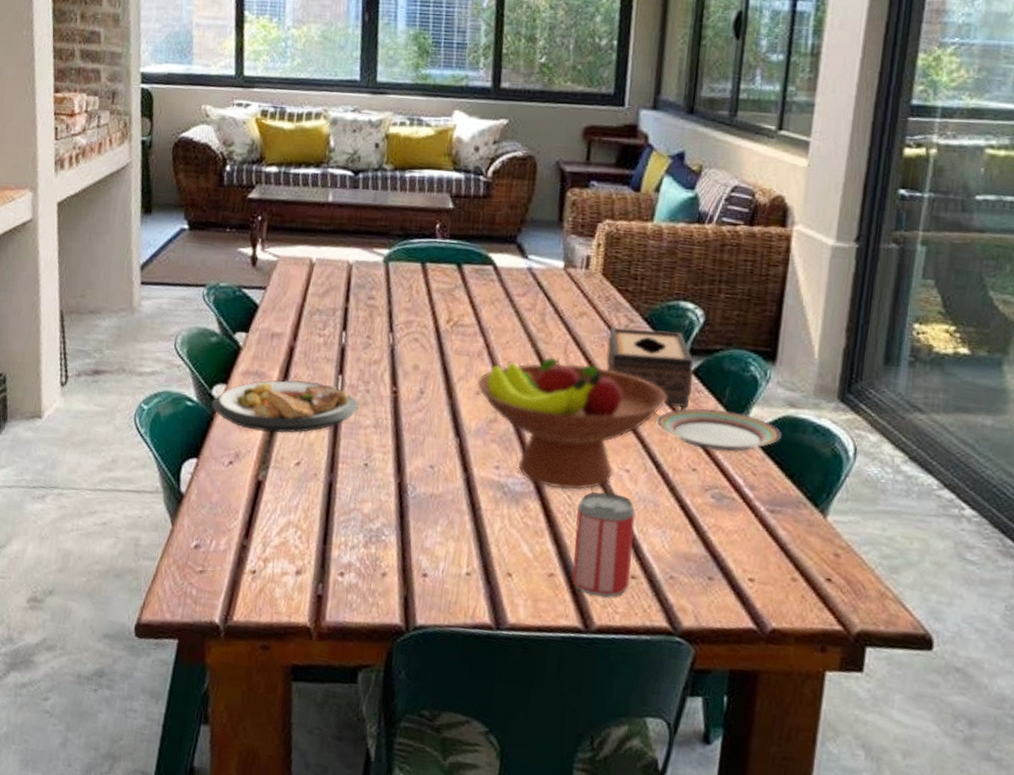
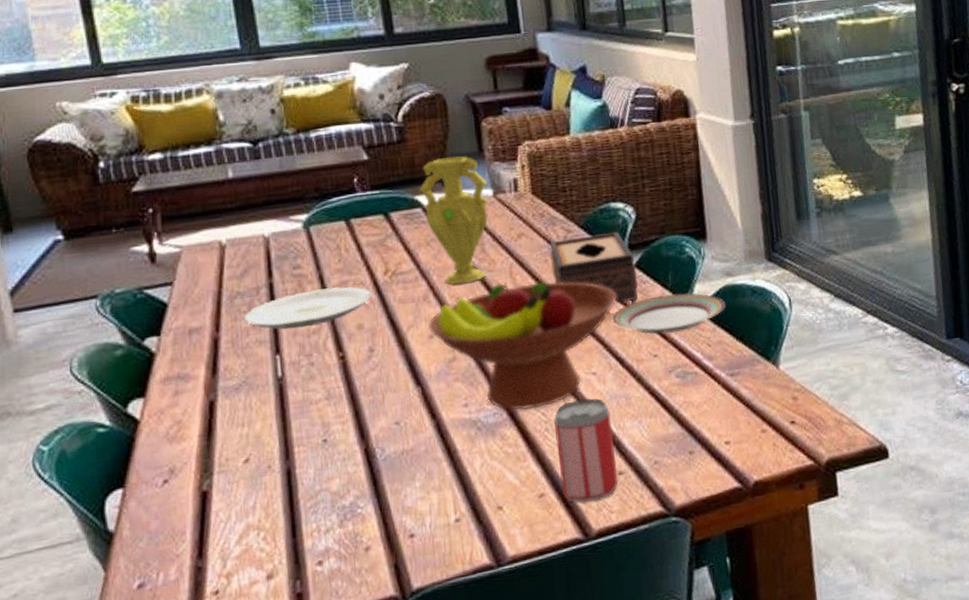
plate: present [211,380,359,434] -> none [129,367,305,439]
plate: none [318,322,432,356] -> present [244,287,372,330]
vase: none [493,220,561,351] -> present [418,155,489,285]

